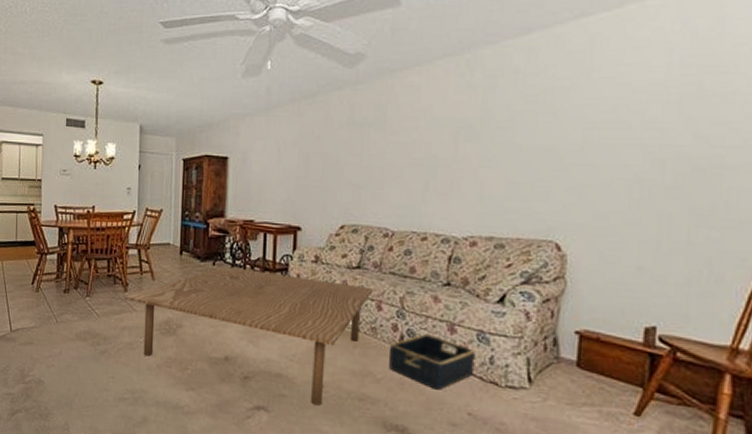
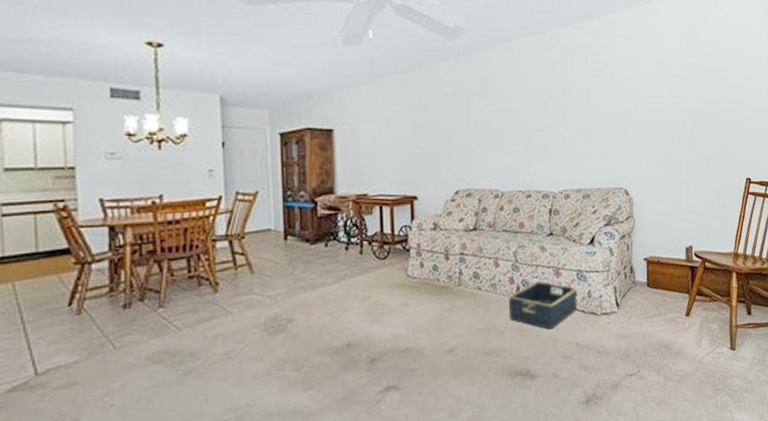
coffee table: present [125,266,374,406] -> none [215,245,490,371]

